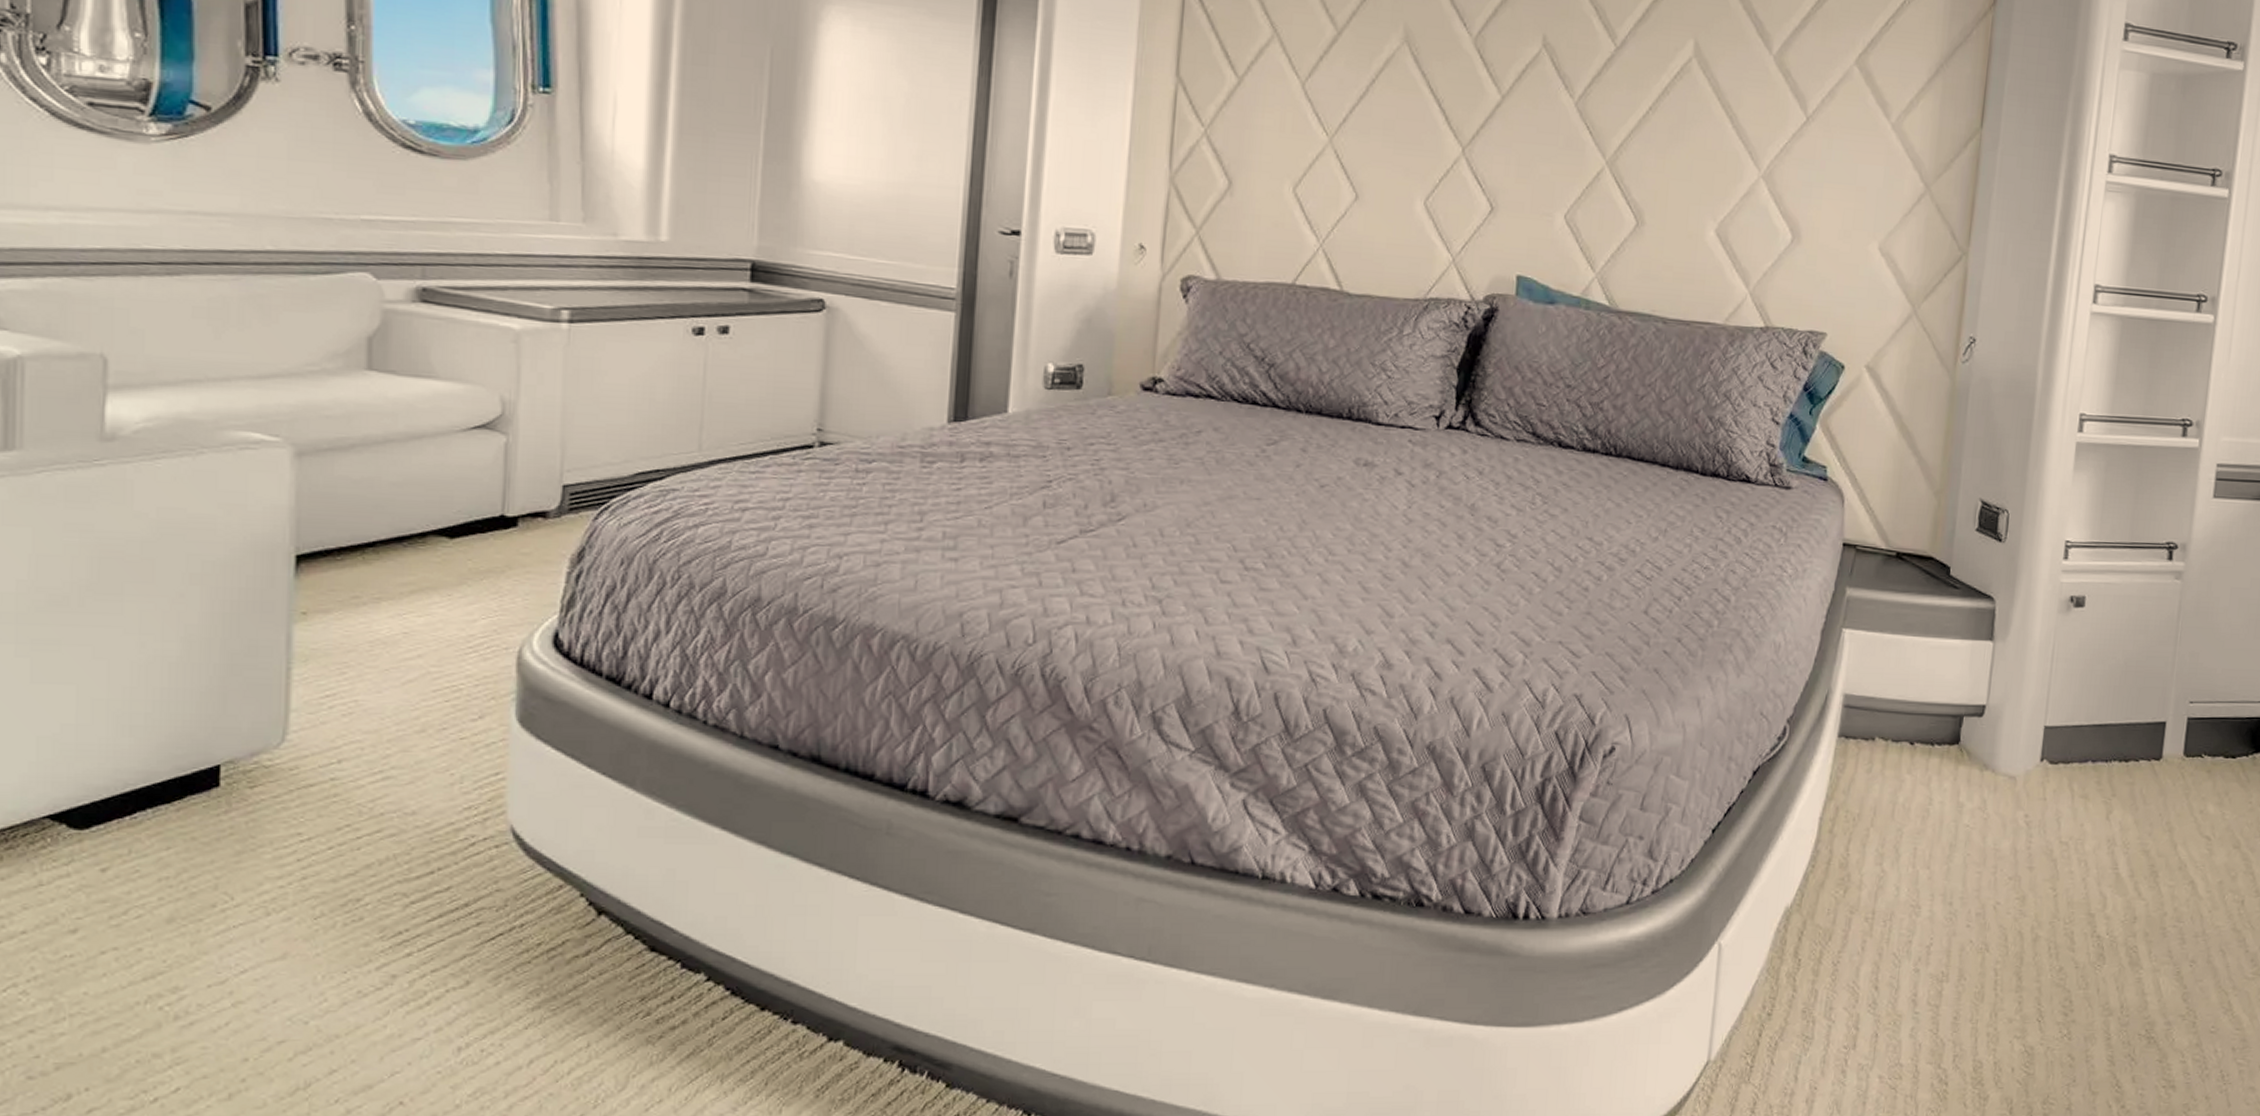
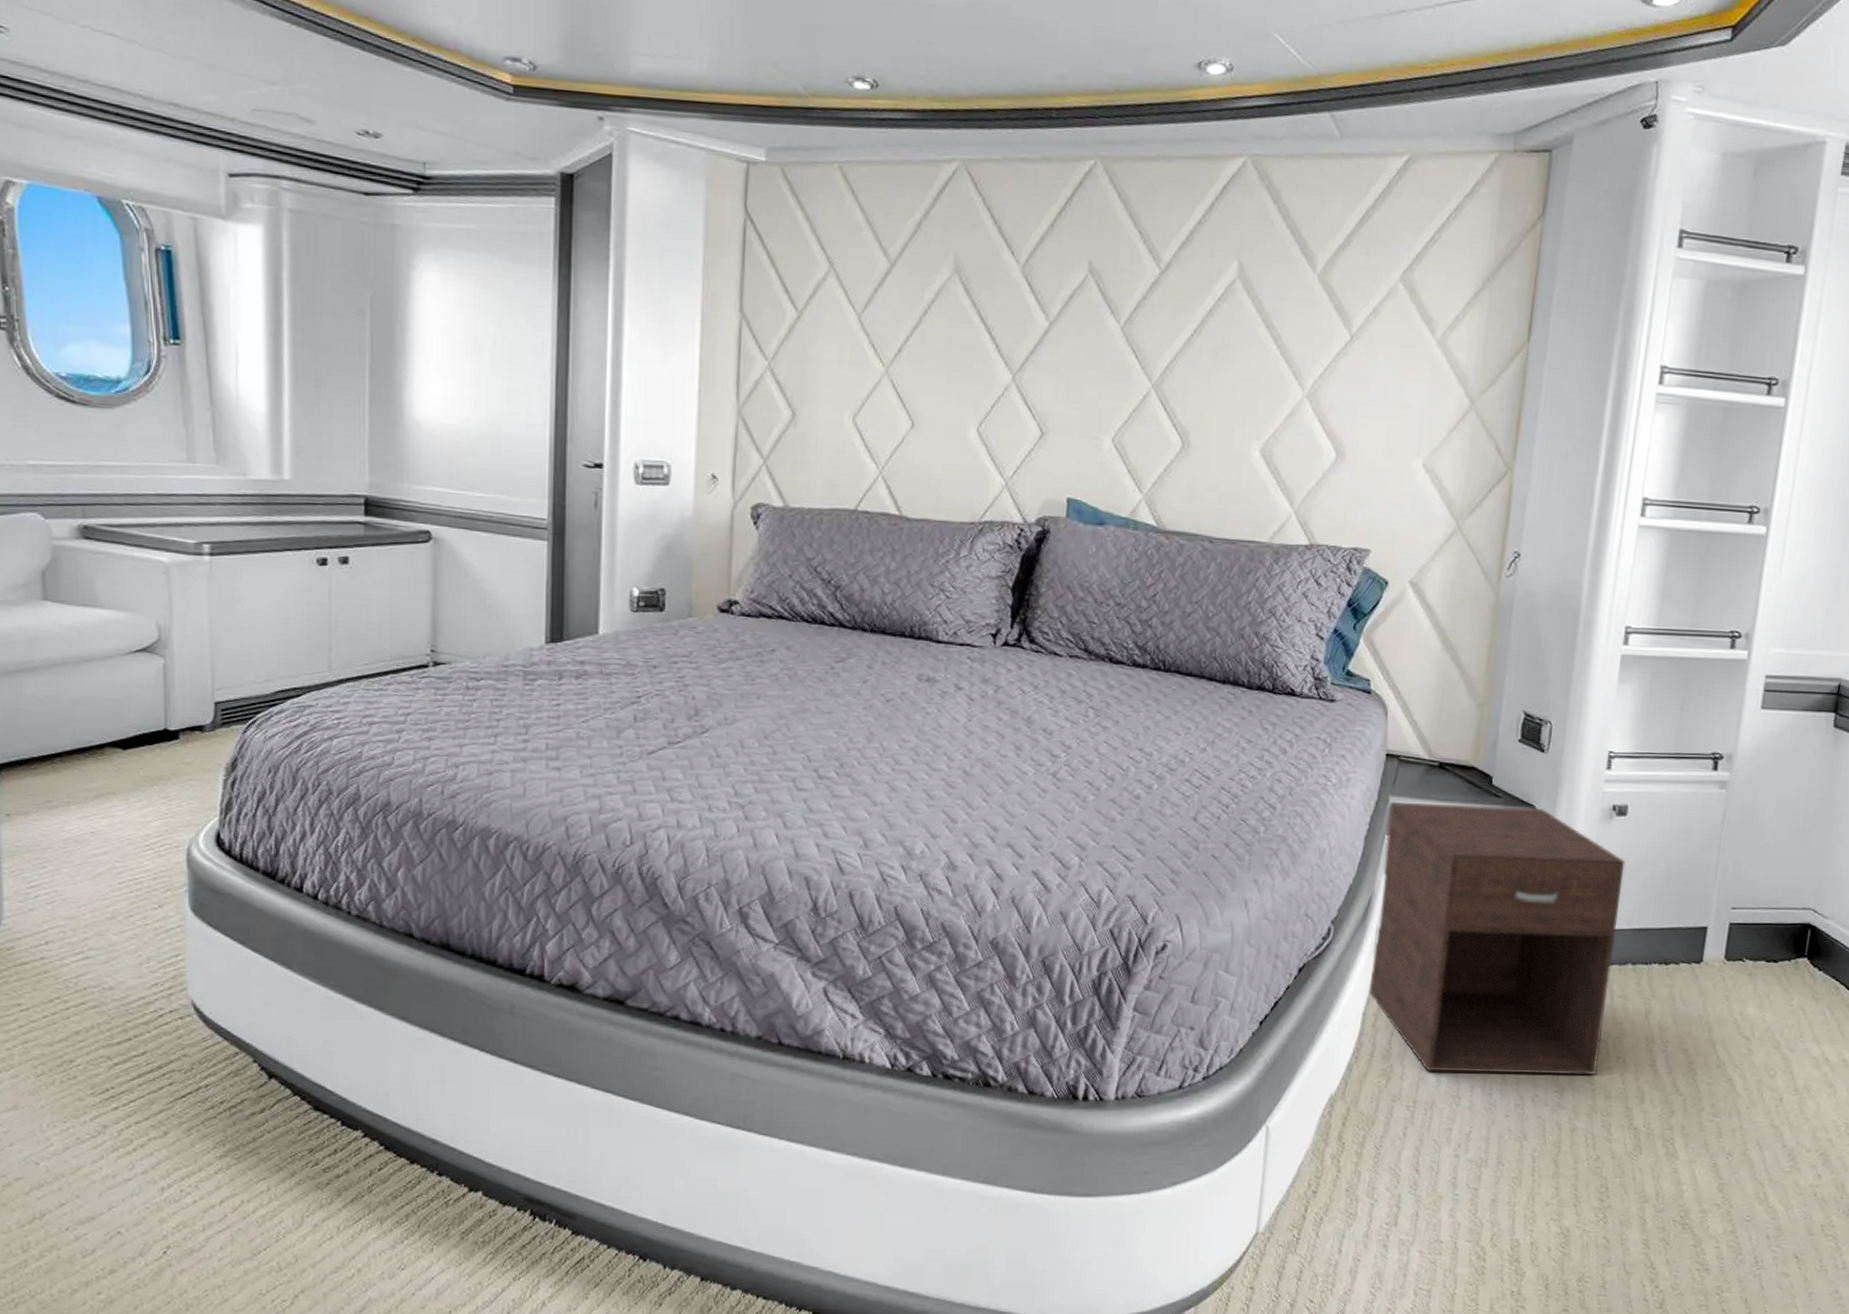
nightstand: none [1826,594,2084,881] -> present [1369,802,1626,1075]

